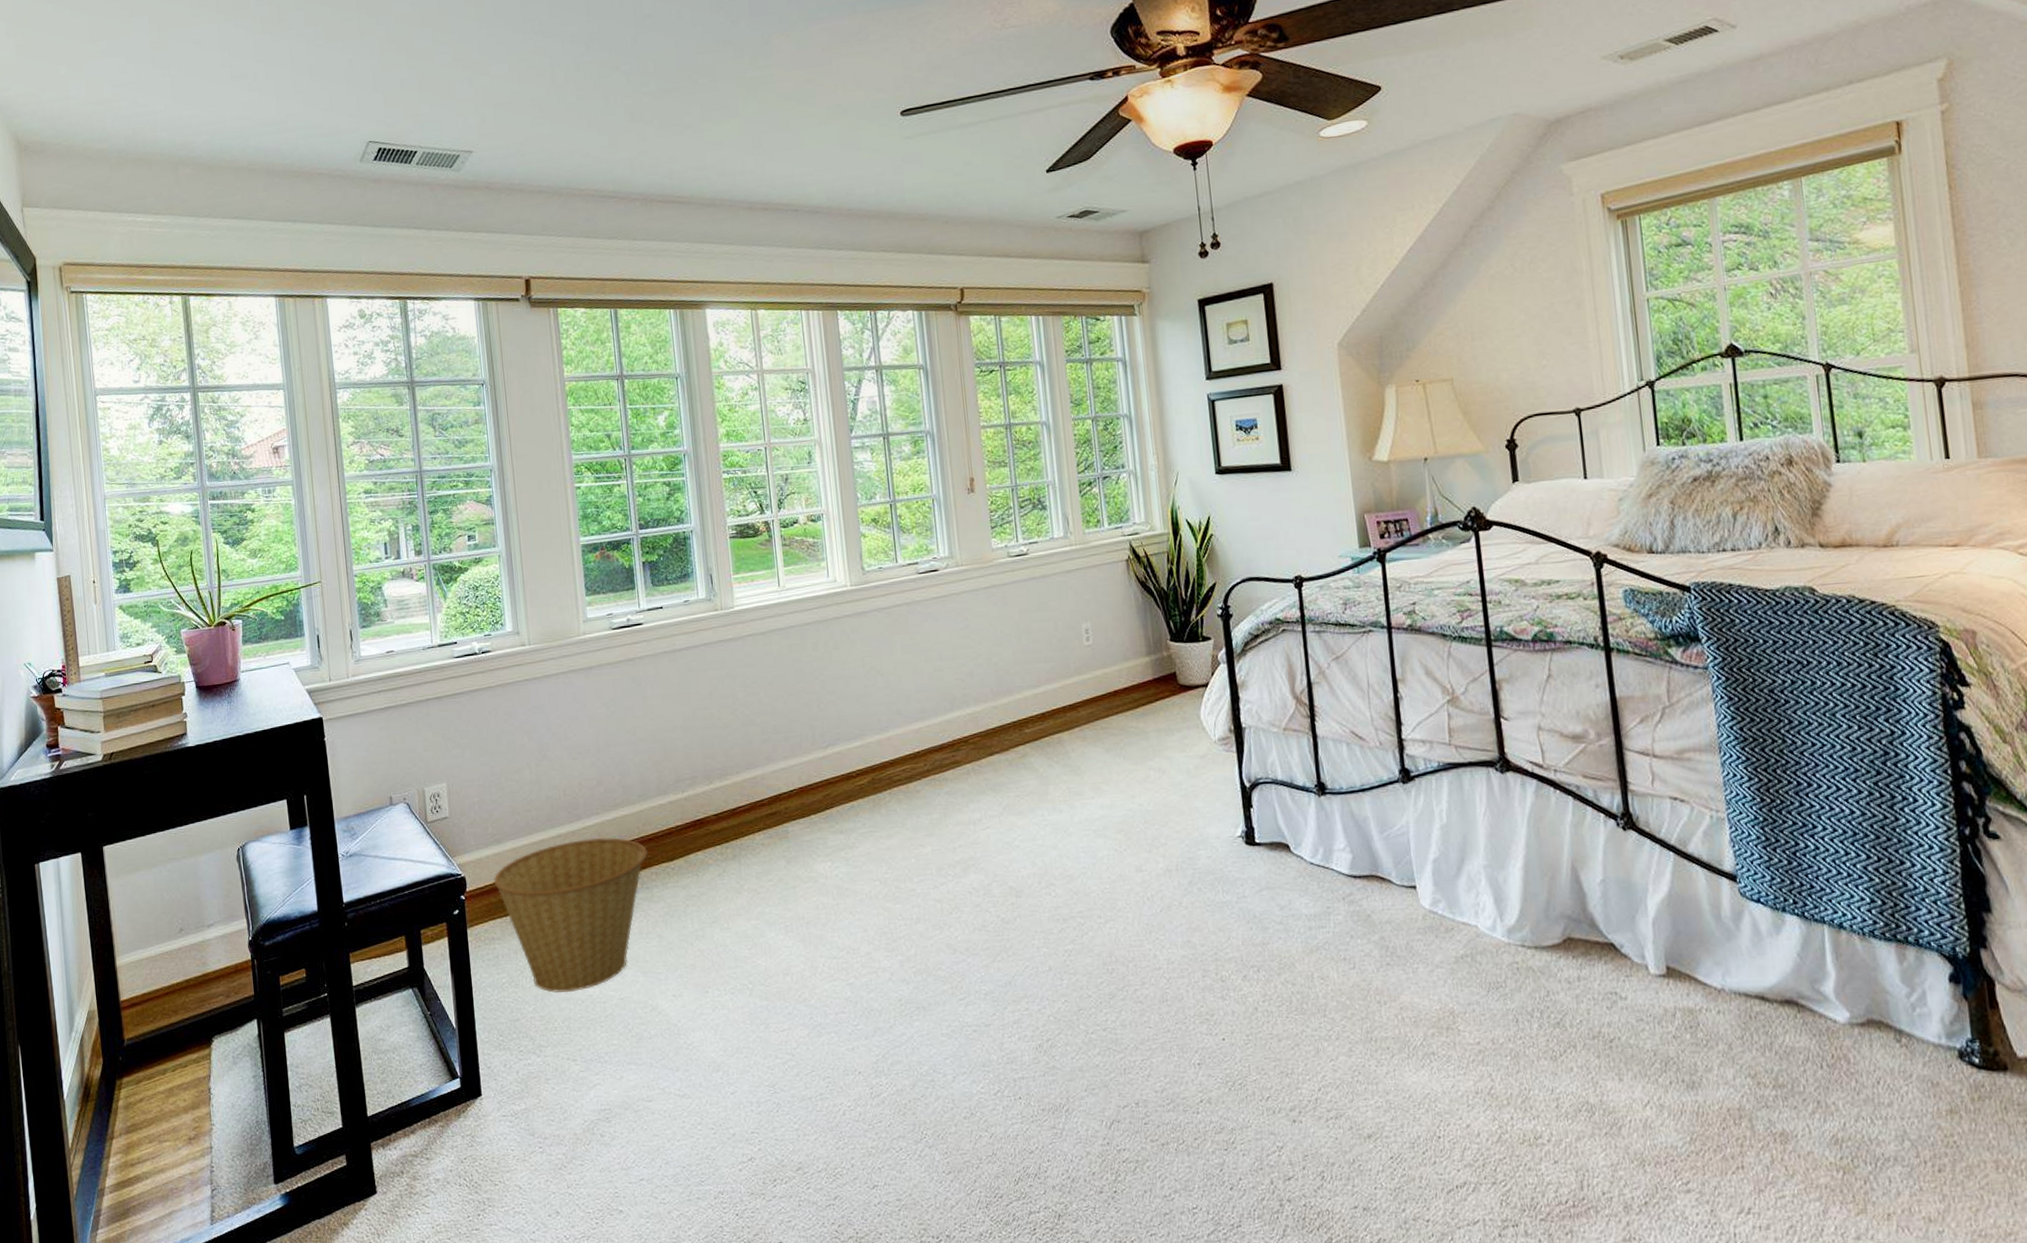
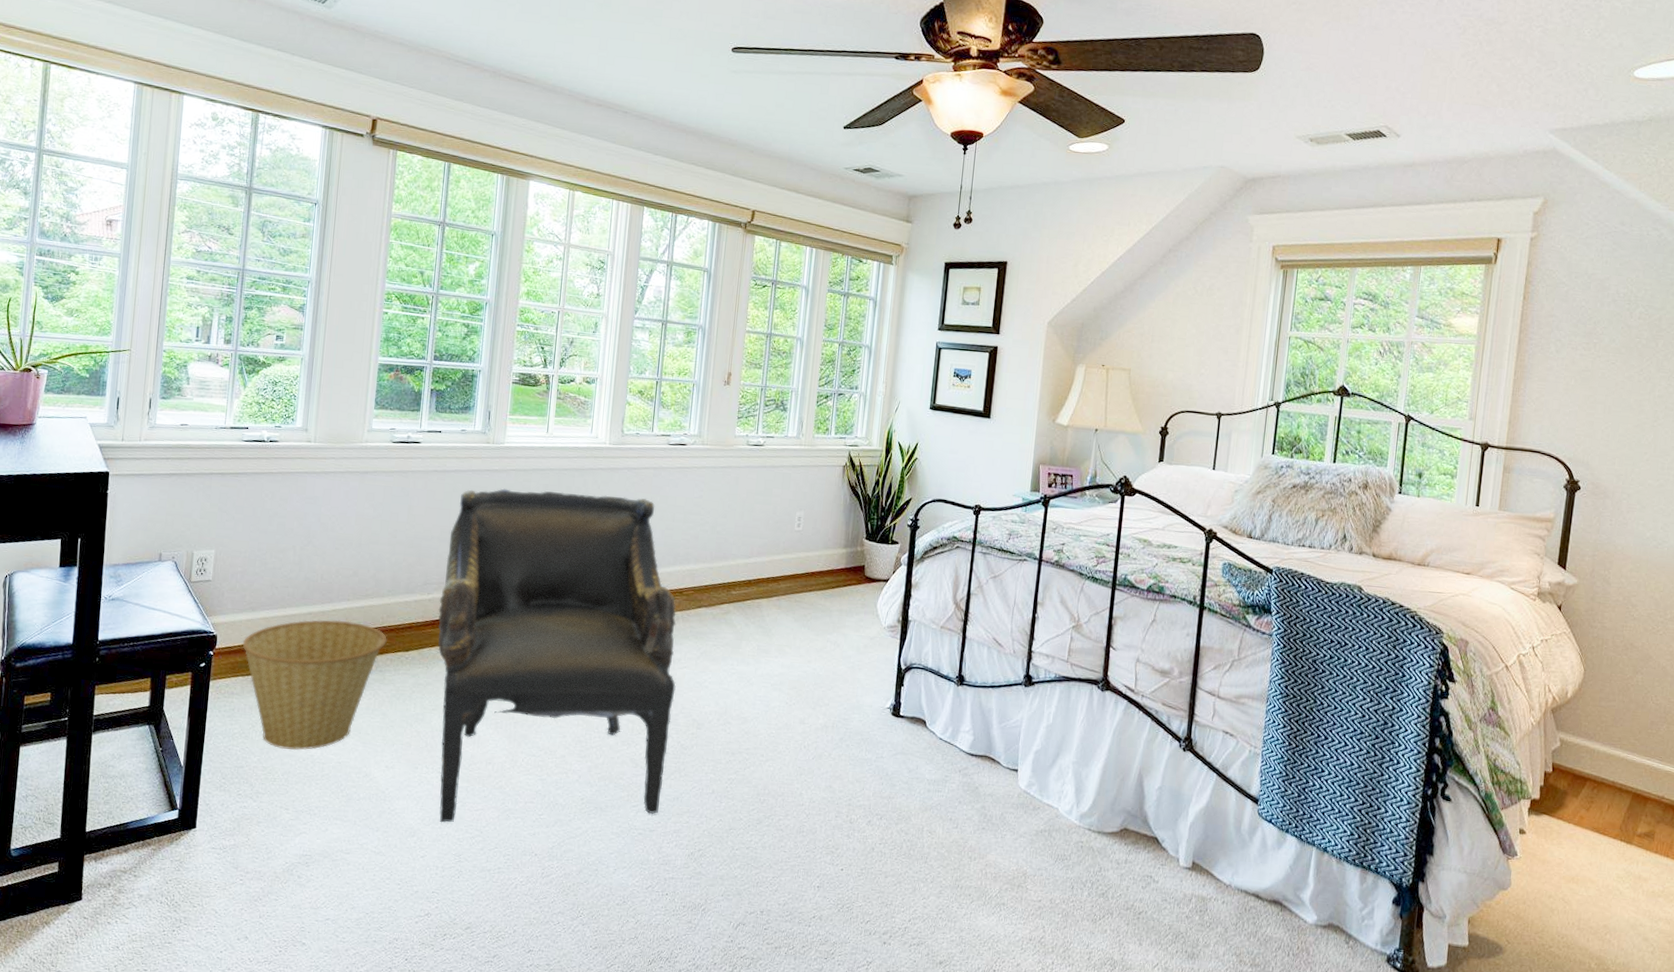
armchair: none [694,641,991,1051] -> present [438,488,676,823]

